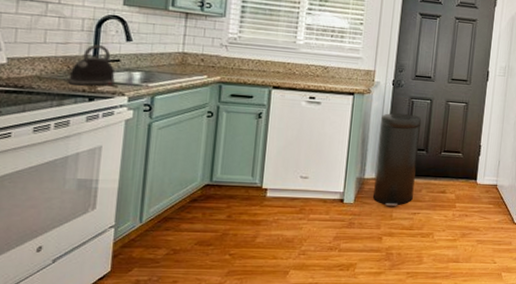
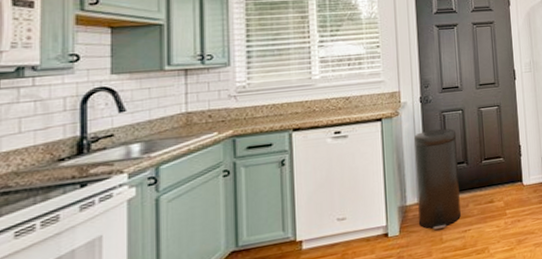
kettle: present [68,44,115,87] -> none [53,122,110,174]

